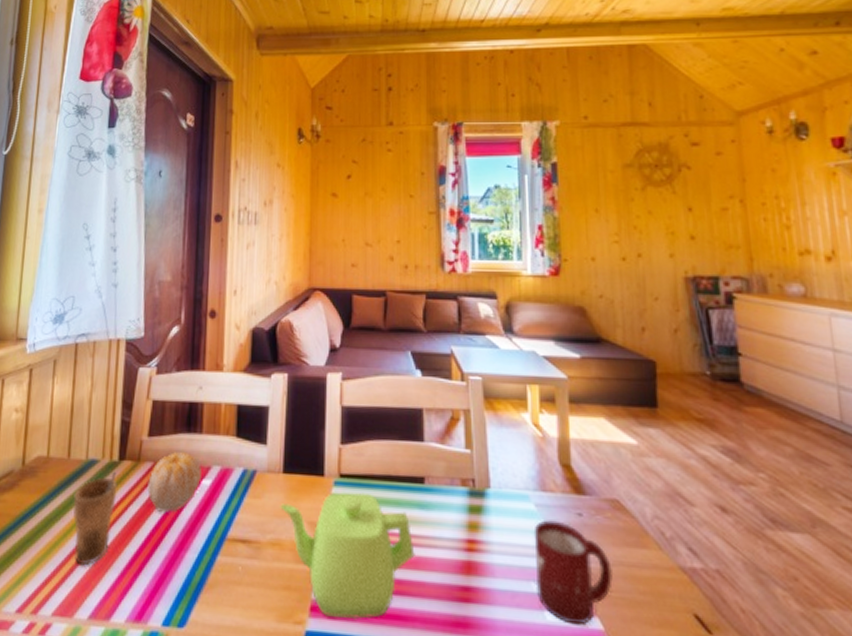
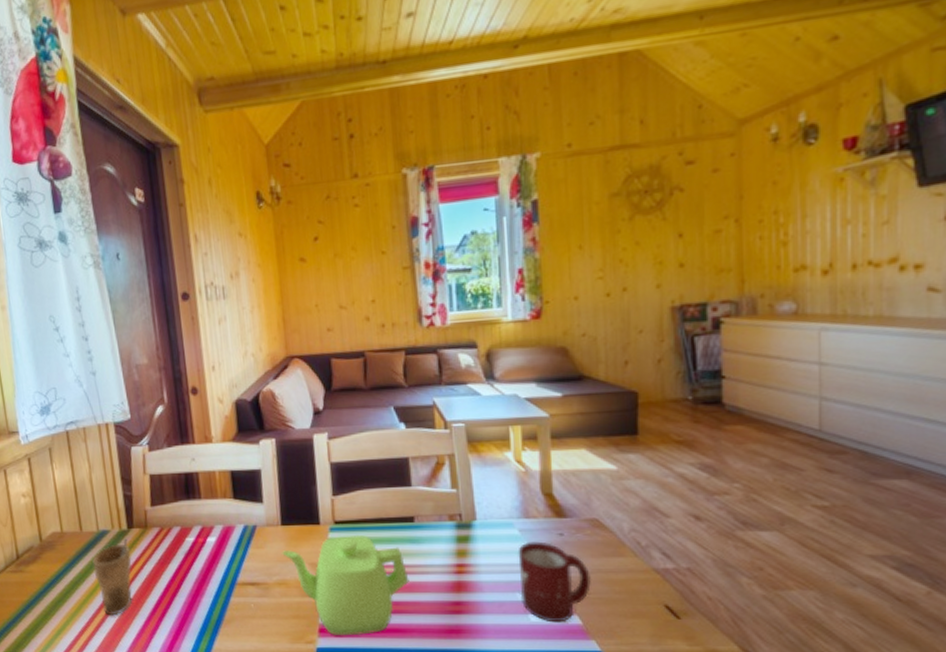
fruit: present [147,451,202,514] -> none [158,515,206,569]

